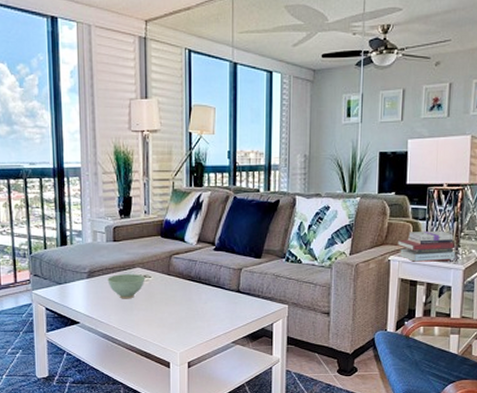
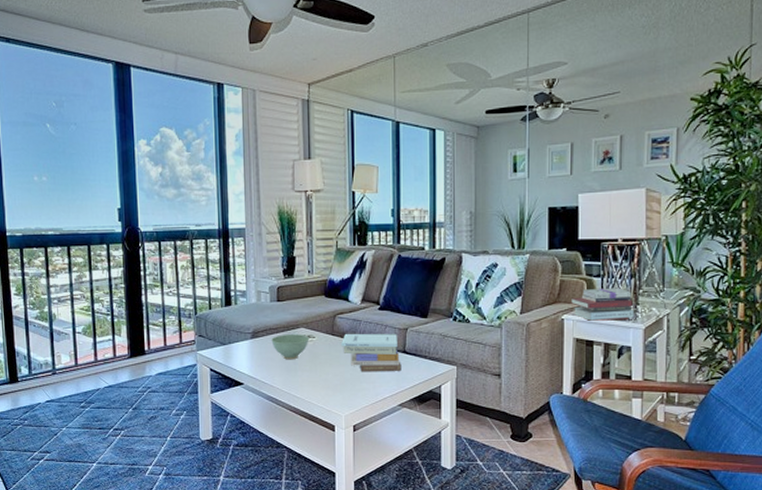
books: none [176,273,235,311] -> present [340,333,401,372]

